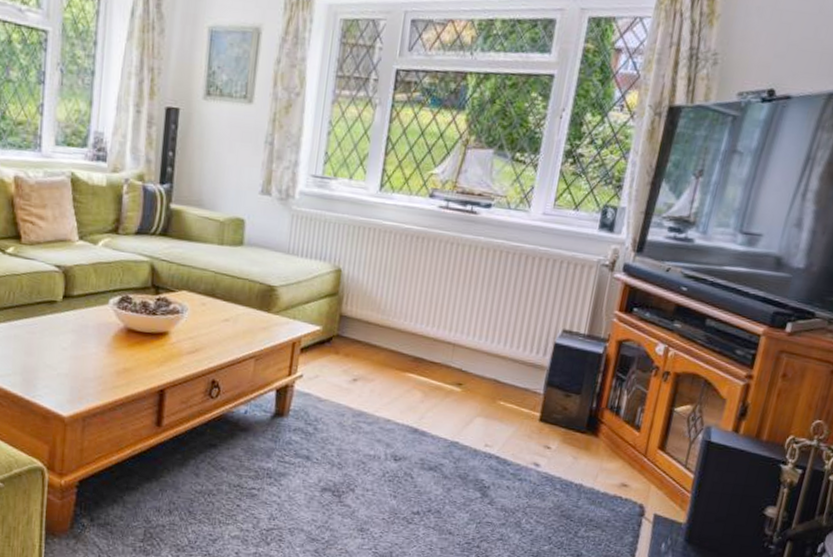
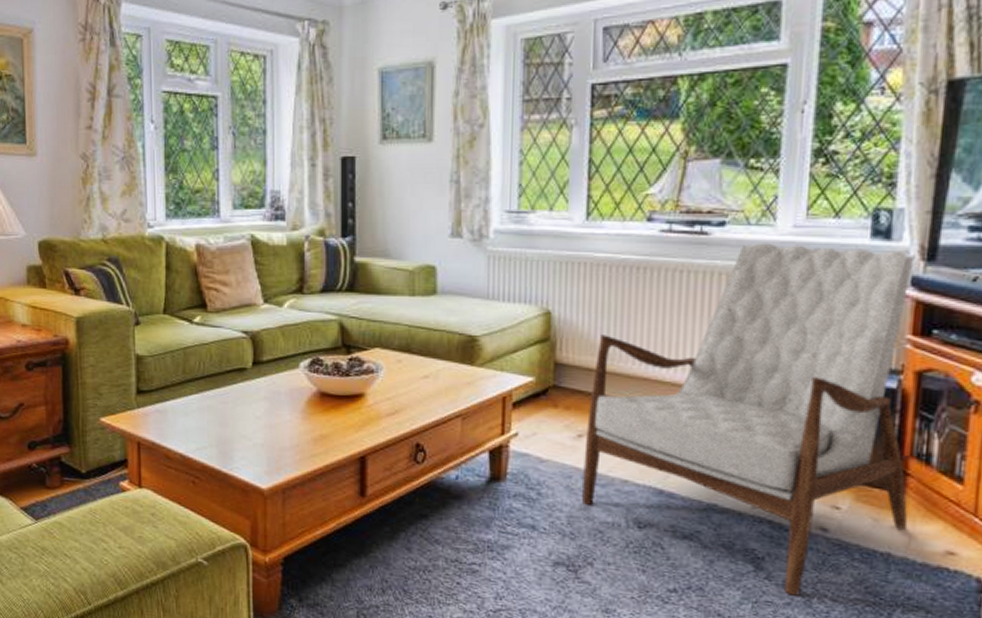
armchair: none [351,225,627,518] -> present [582,243,913,596]

